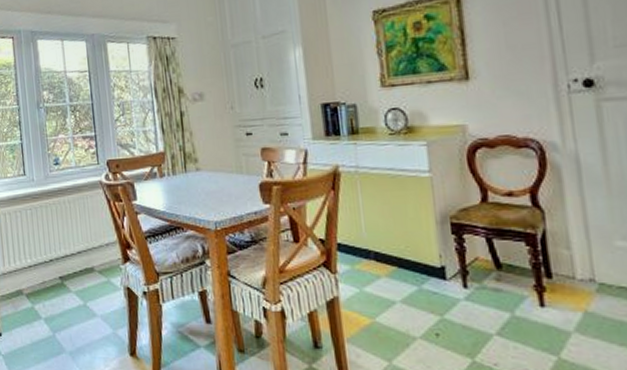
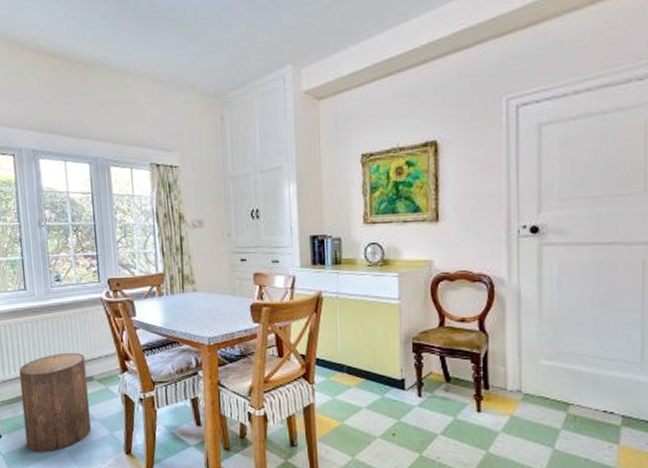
stool: none [19,241,93,353] -> present [19,352,91,452]

